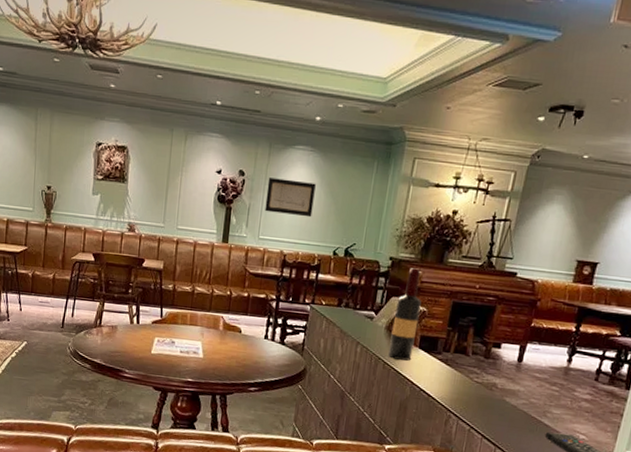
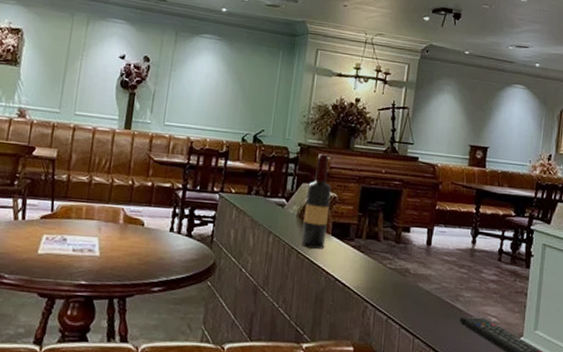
wall art: present [264,177,316,218] -> none [170,64,223,104]

